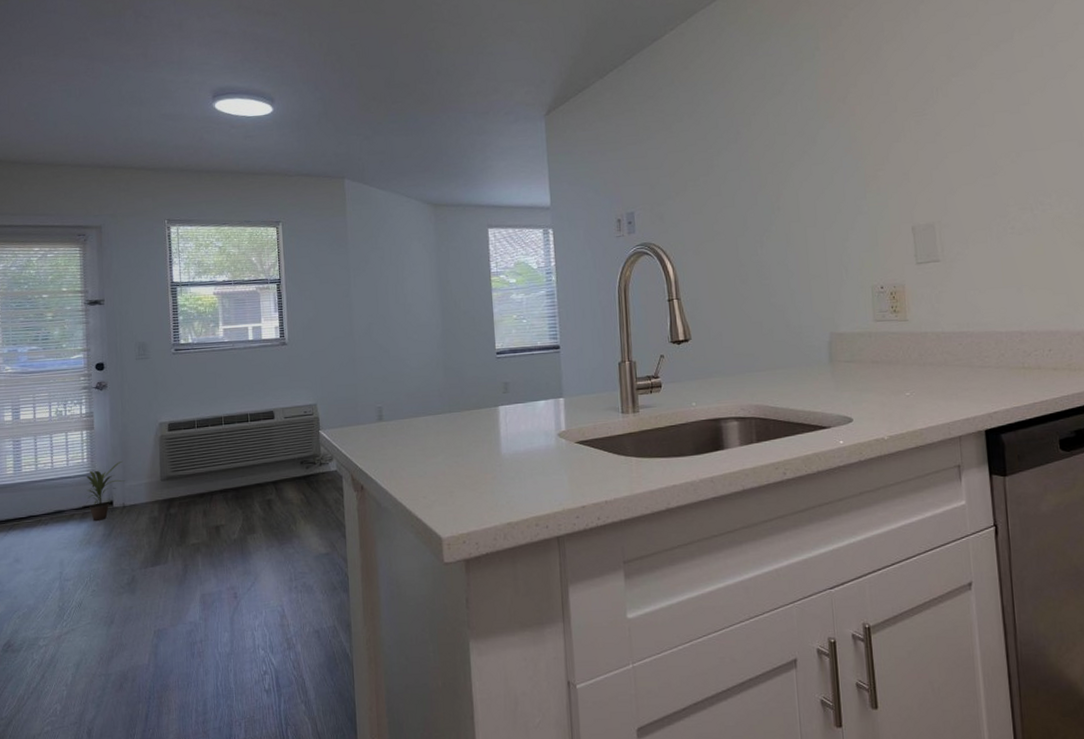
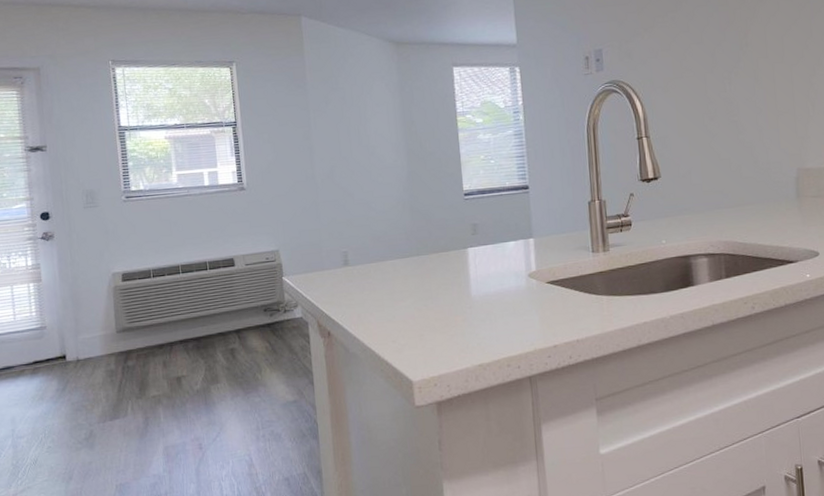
potted plant: present [86,460,125,521] -> none [36,313,78,376]

